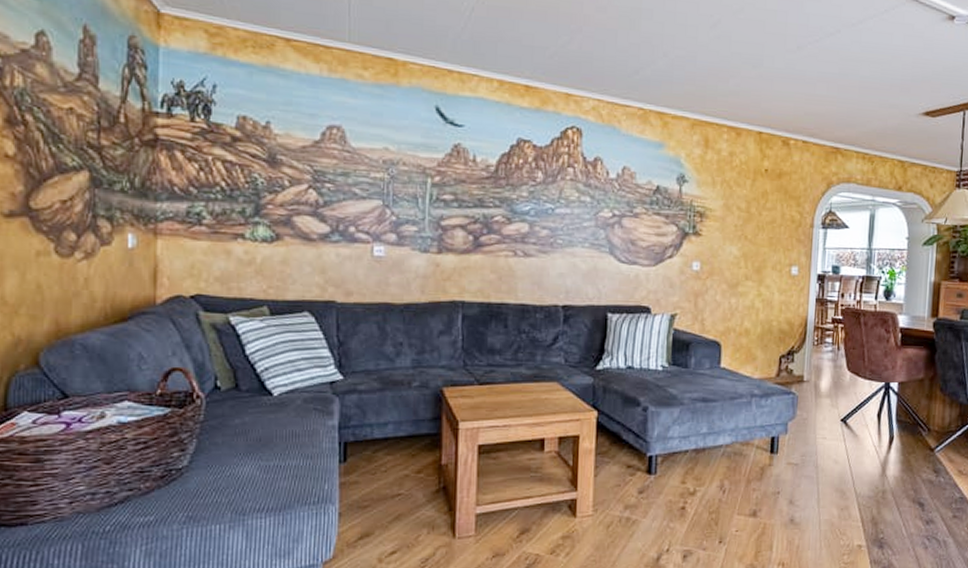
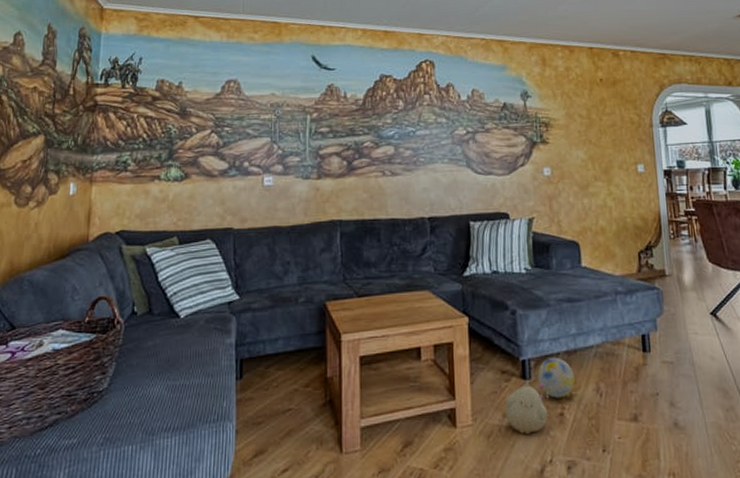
plush toy: none [627,477,673,525] -> present [505,382,550,434]
ball: none [663,455,700,493] -> present [537,358,575,399]

